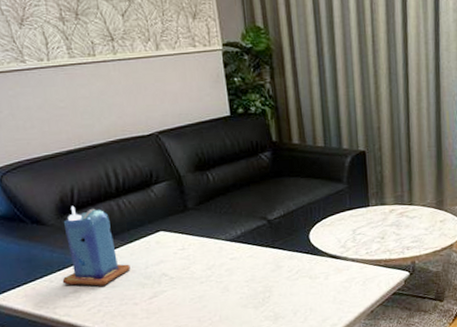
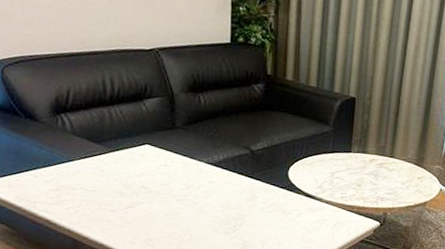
candle: present [62,205,131,286] -> none [46,106,112,189]

